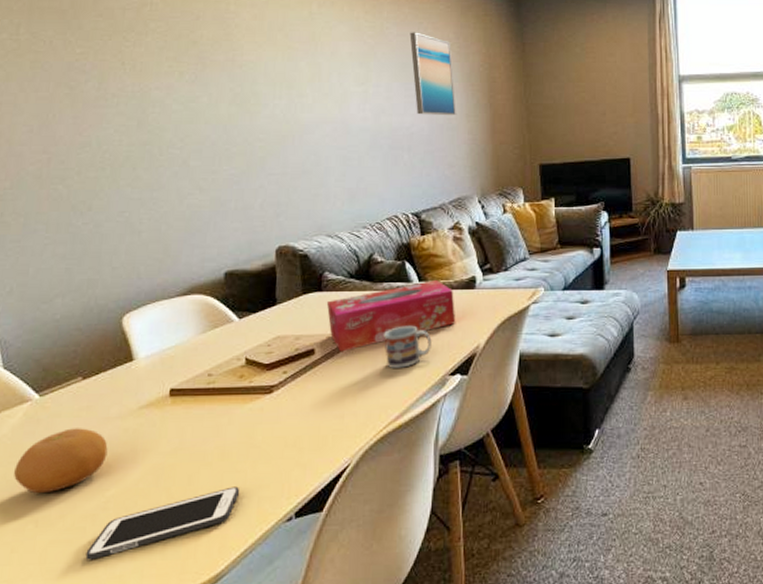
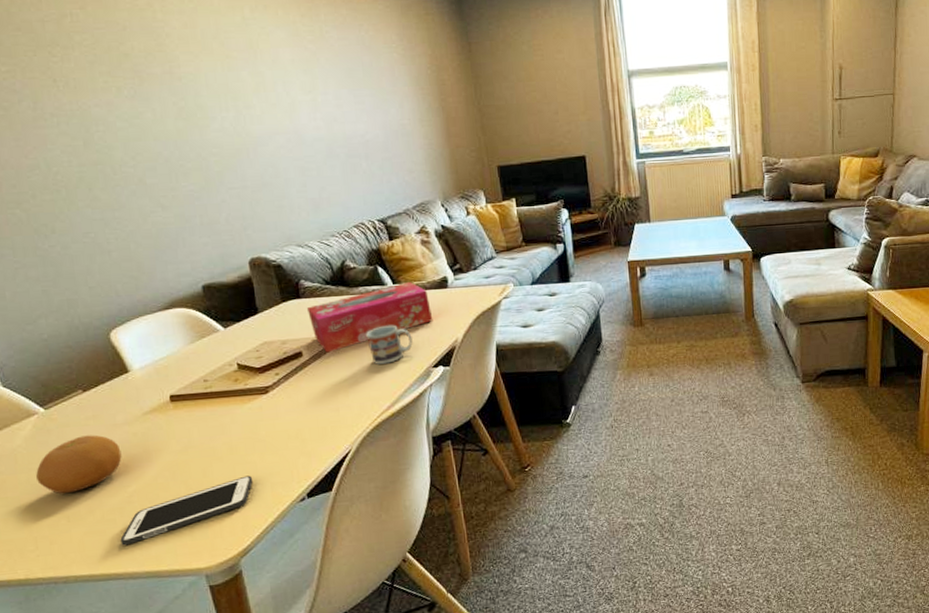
wall art: present [409,32,456,116] -> none [351,35,409,122]

